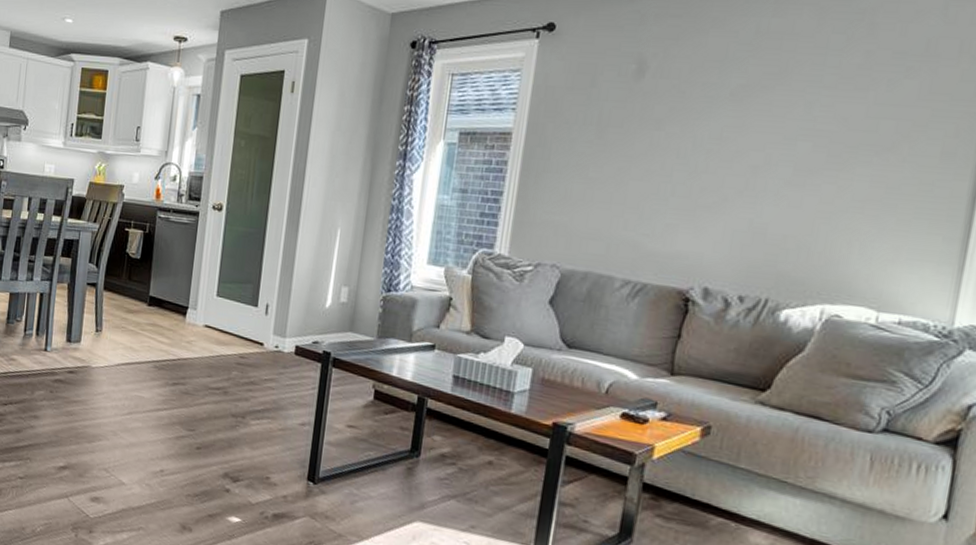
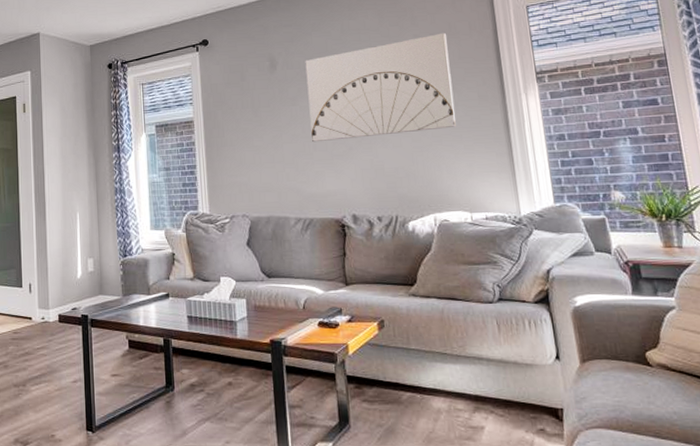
wall art: none [672,52,918,192] -> present [305,32,456,143]

